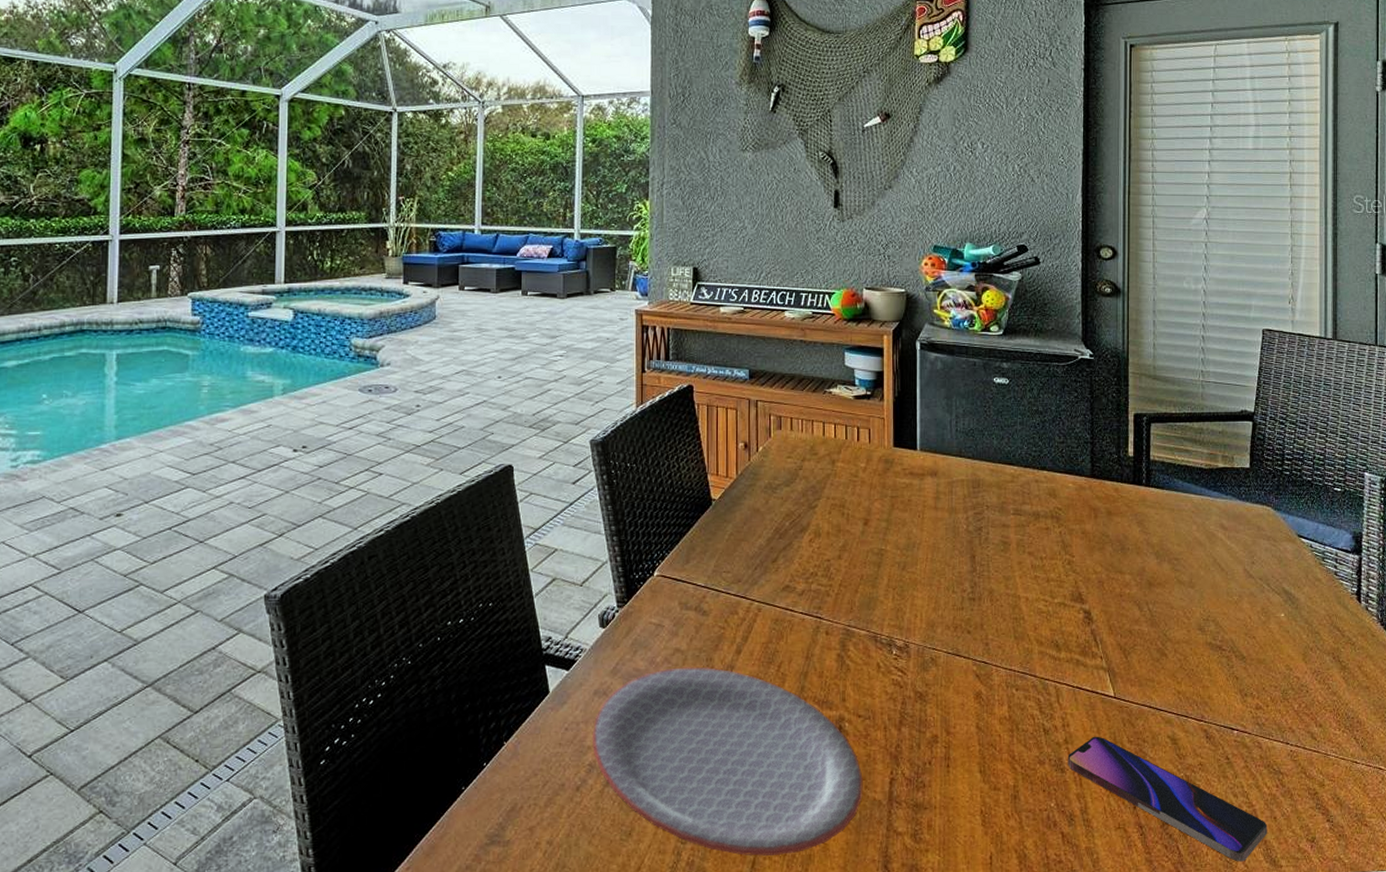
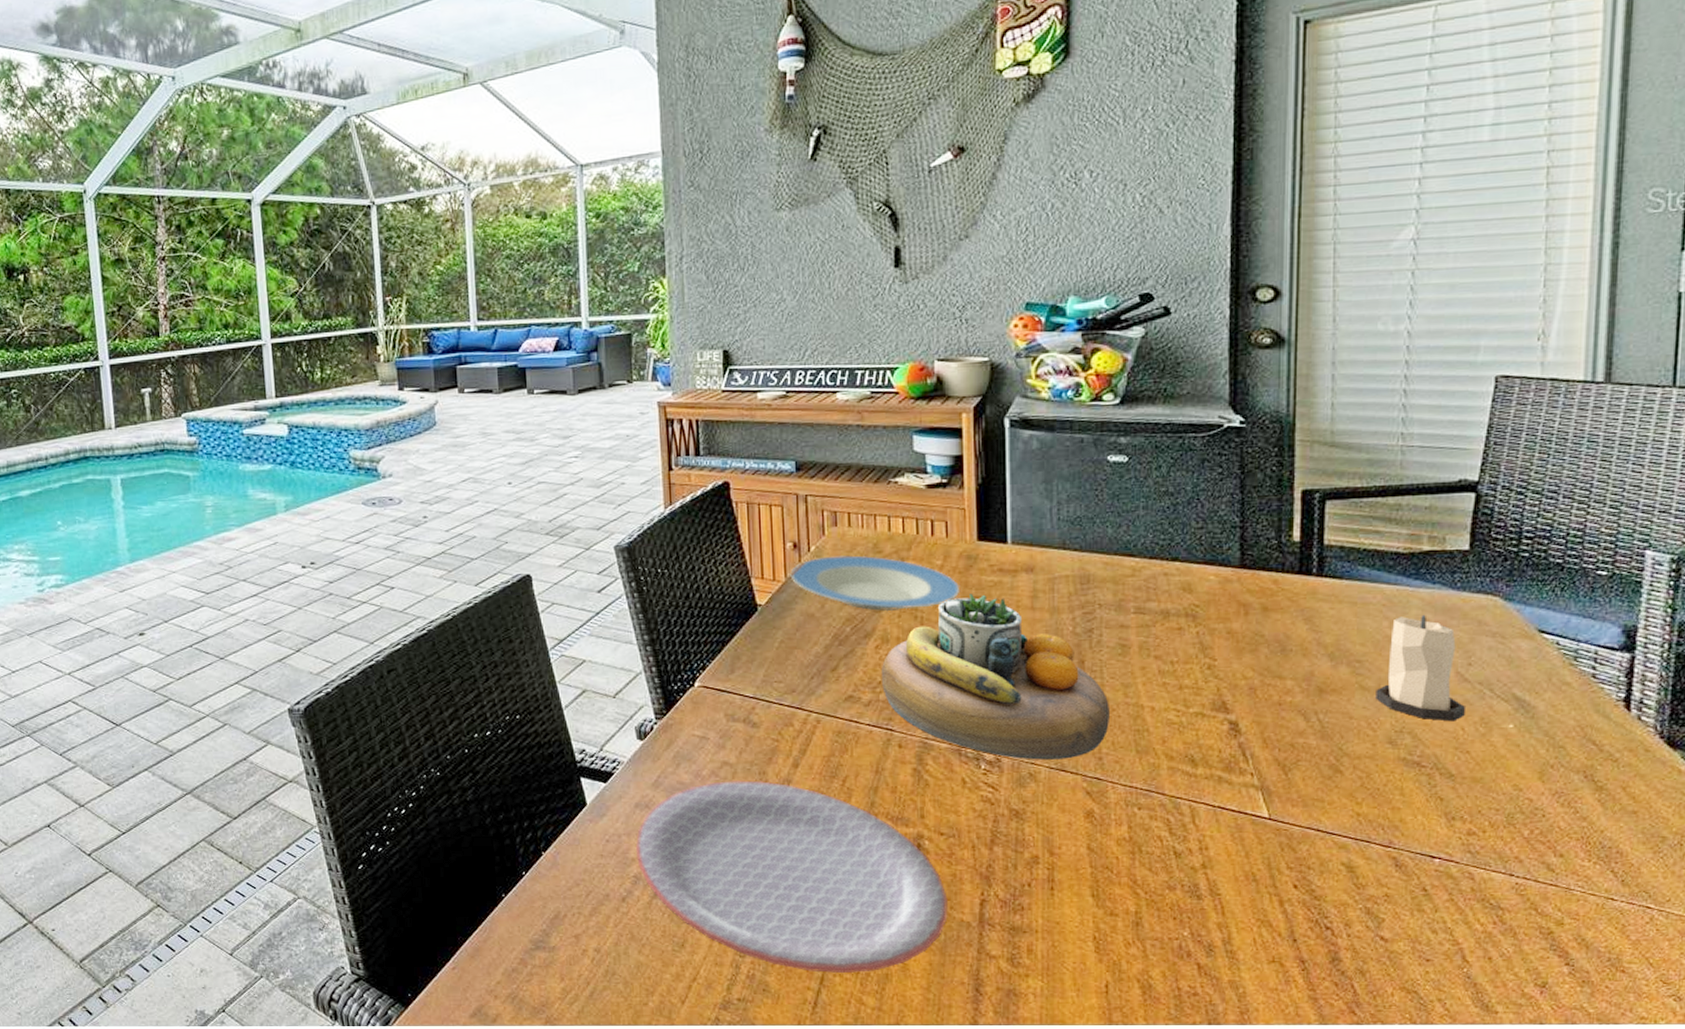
plate: none [741,456,879,509] -> present [790,555,961,612]
decorative bowl: none [813,494,994,646] -> present [880,593,1109,760]
smartphone: present [1067,736,1268,862] -> none [1205,861,1479,1005]
candle: none [1189,520,1251,611] -> present [1375,614,1465,722]

